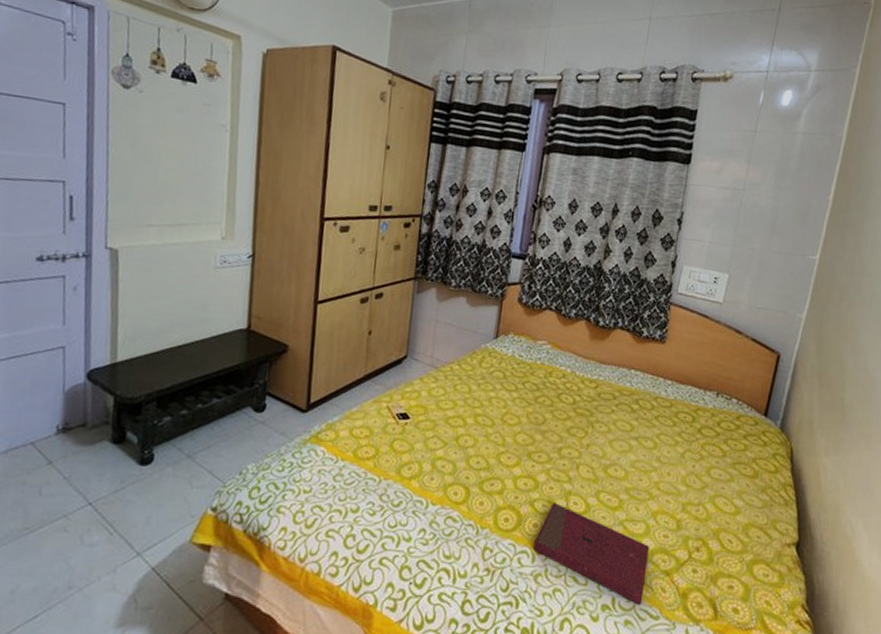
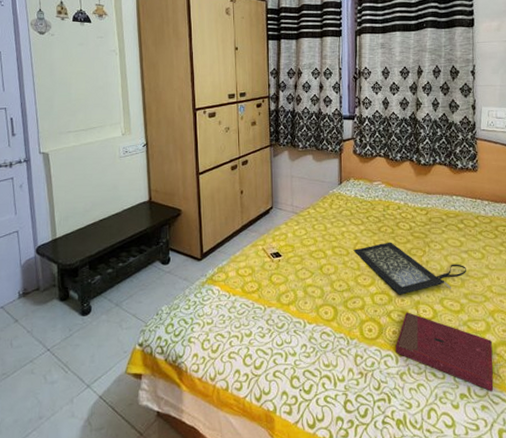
clutch bag: none [500,416,634,482] -> present [353,242,467,295]

